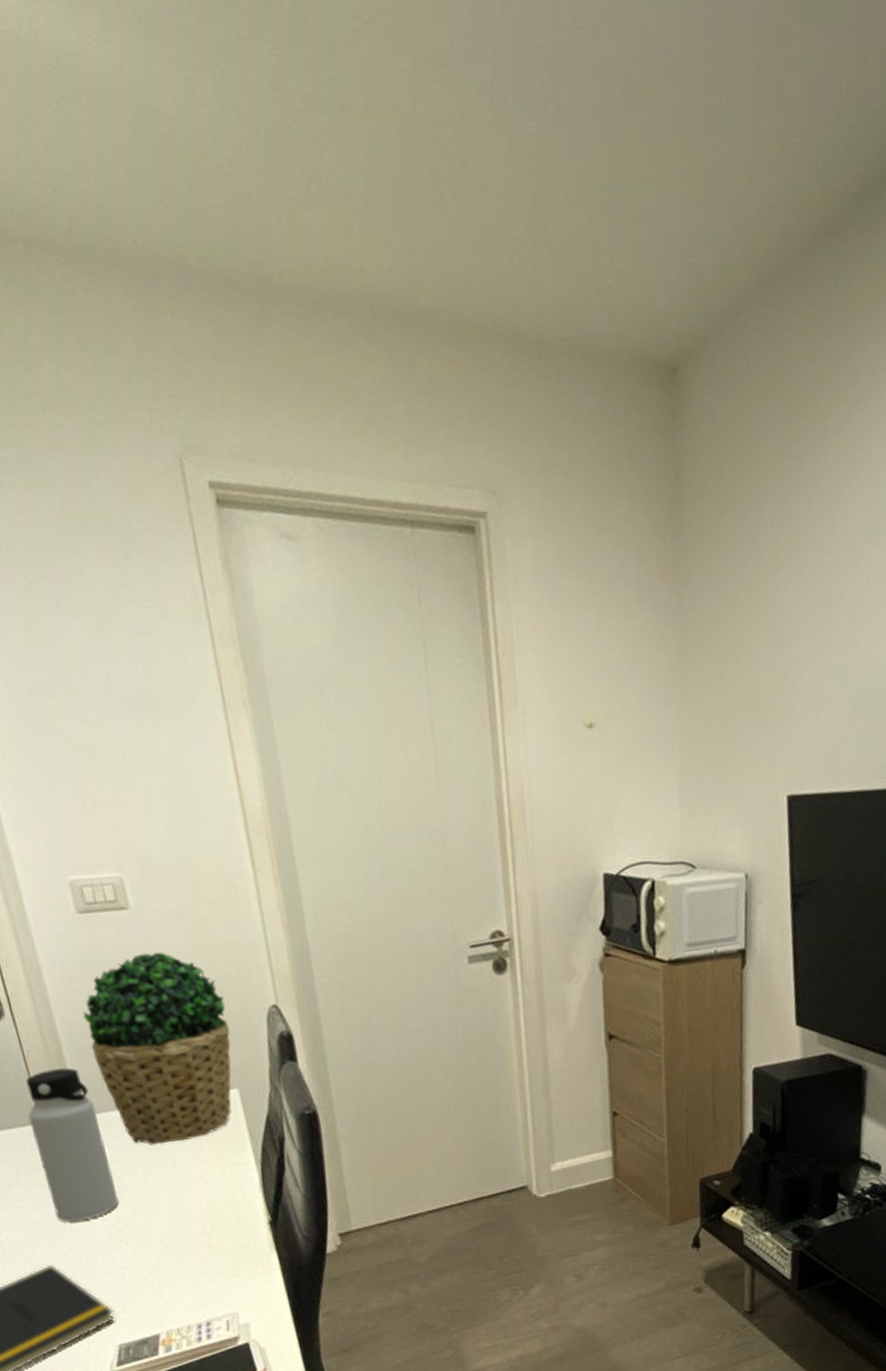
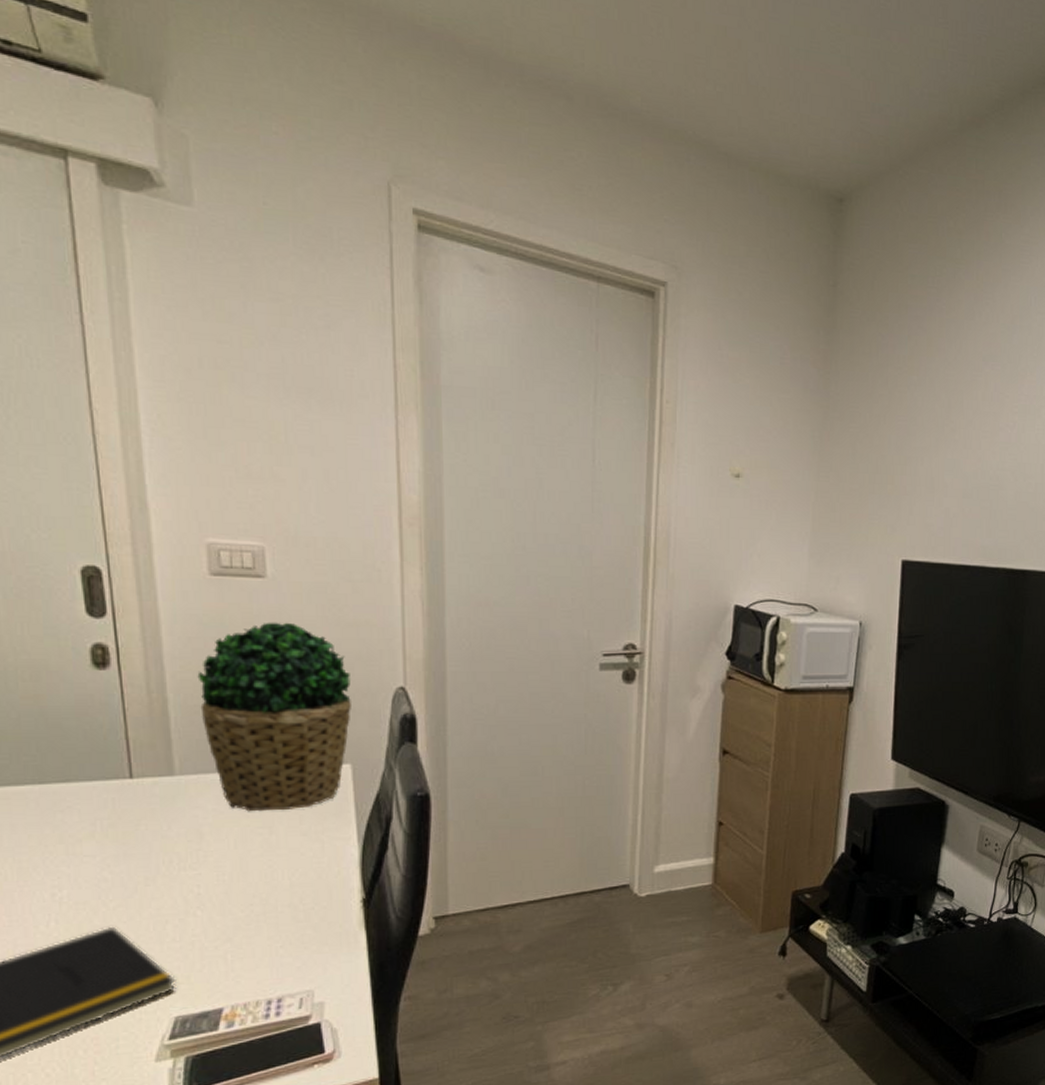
water bottle: present [26,1068,119,1222] -> none [117,725,203,884]

